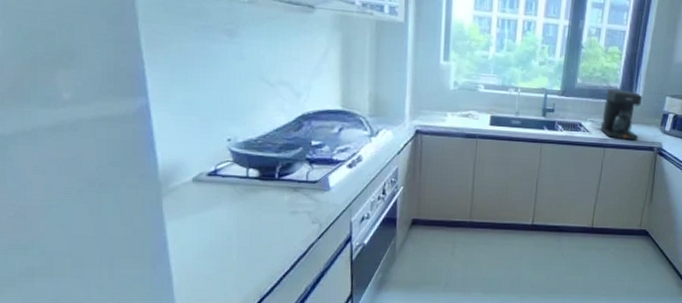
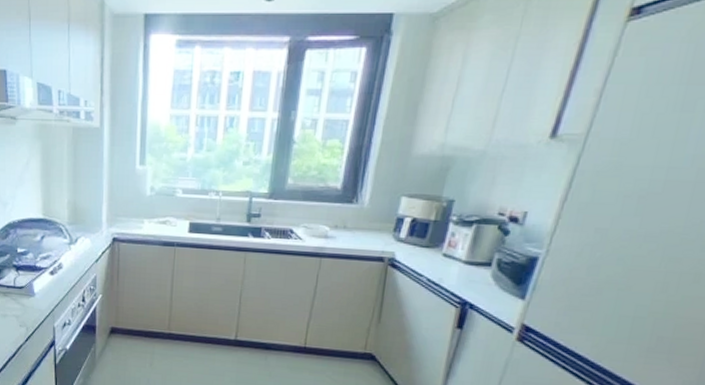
coffee maker: present [600,89,643,141] -> none [315,189,370,250]

